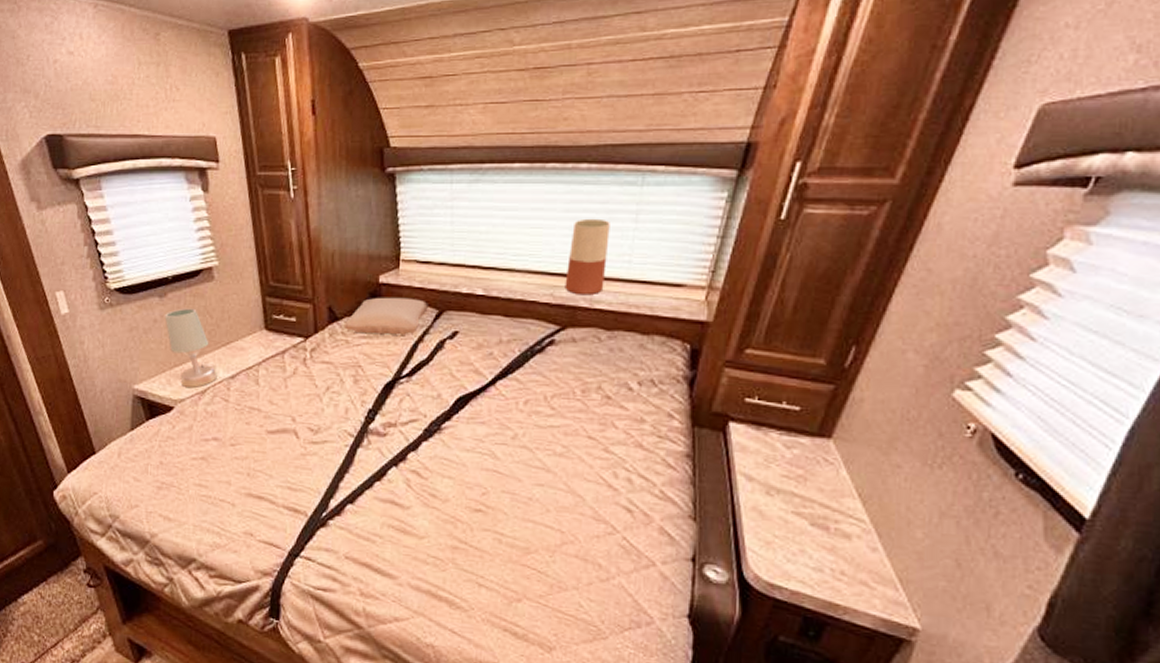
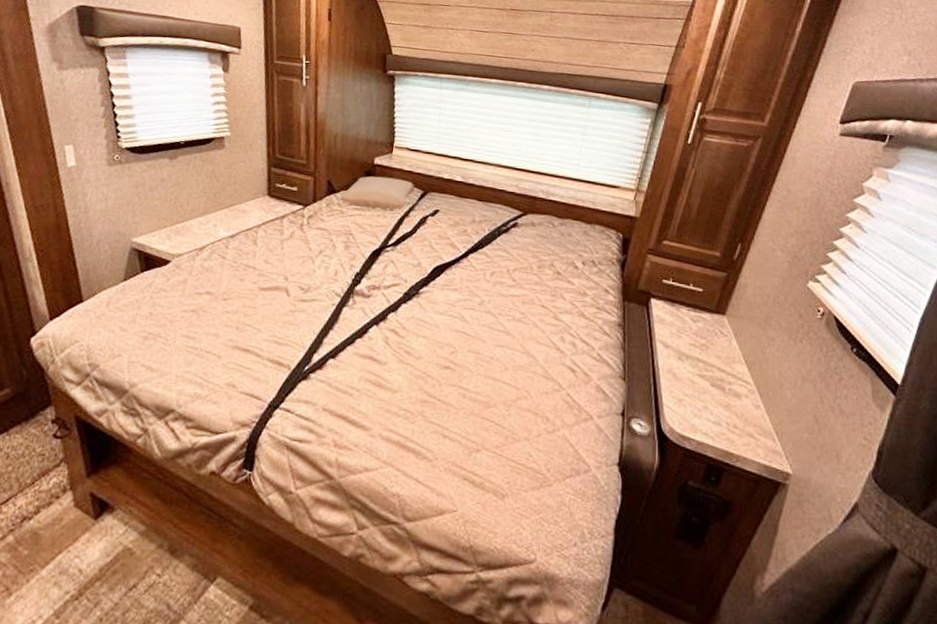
table lamp: present [164,308,217,388] -> none [172,170,217,244]
vase: present [564,218,610,296] -> none [527,128,564,189]

